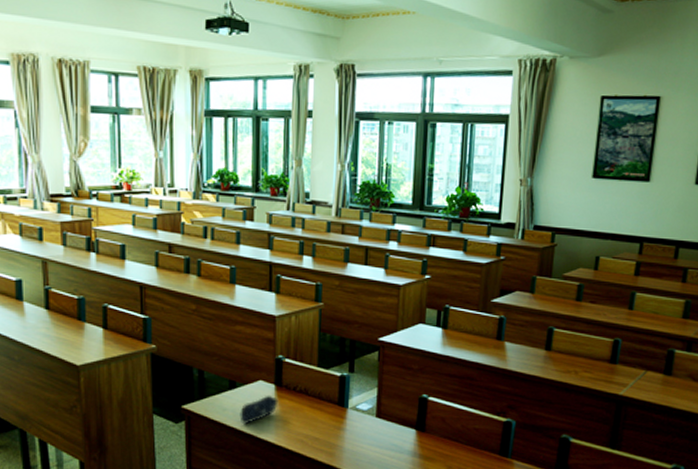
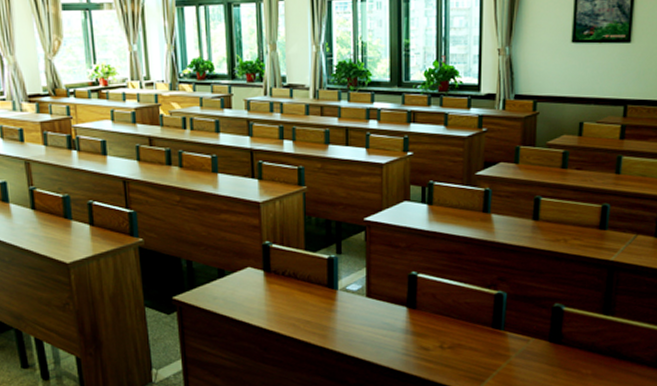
pencil case: present [239,395,279,424] -> none [230,281,268,311]

